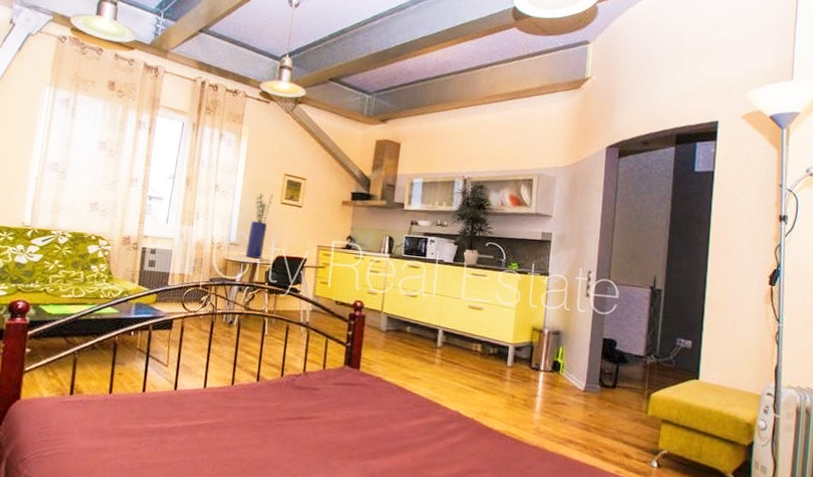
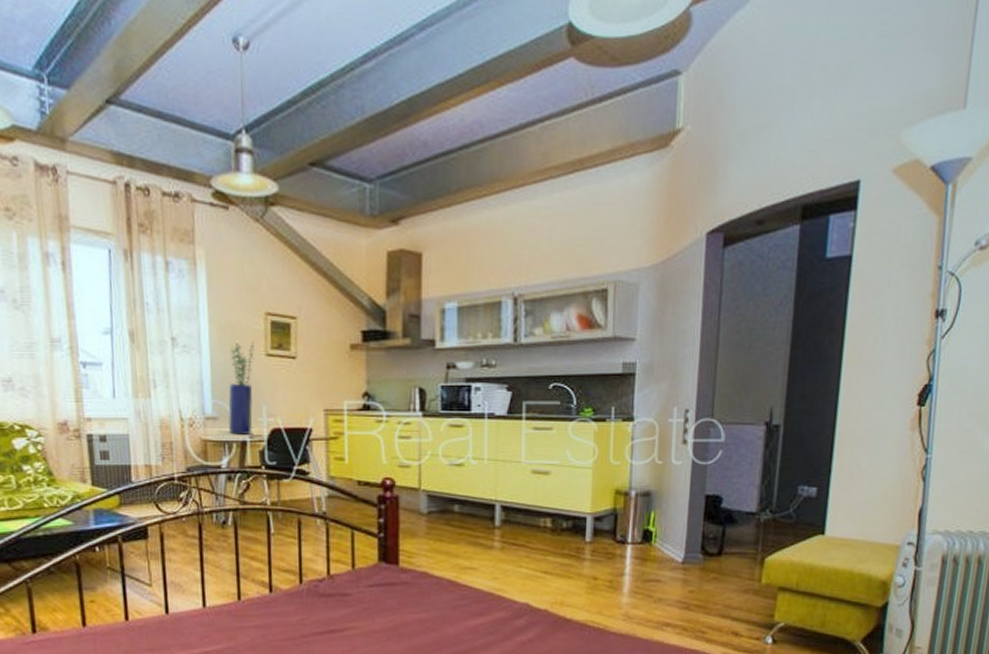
plant: present [450,182,494,267] -> none [498,301,560,419]

